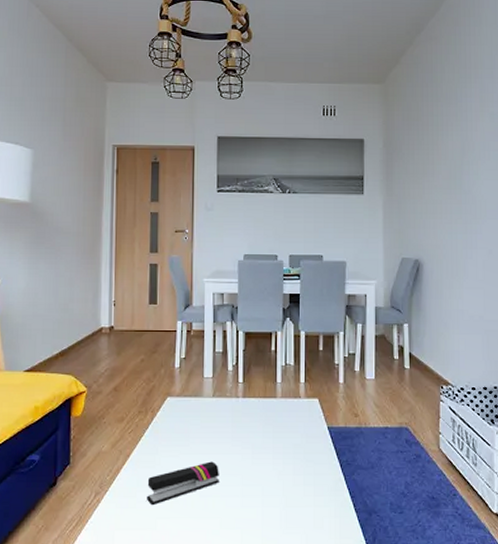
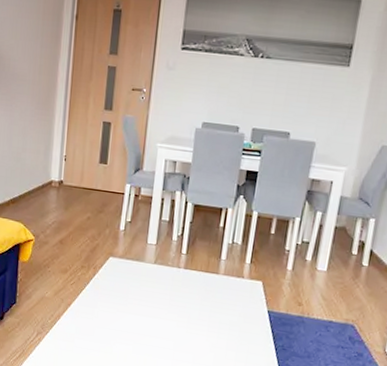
stapler: present [147,461,219,506] -> none [83,323,154,353]

